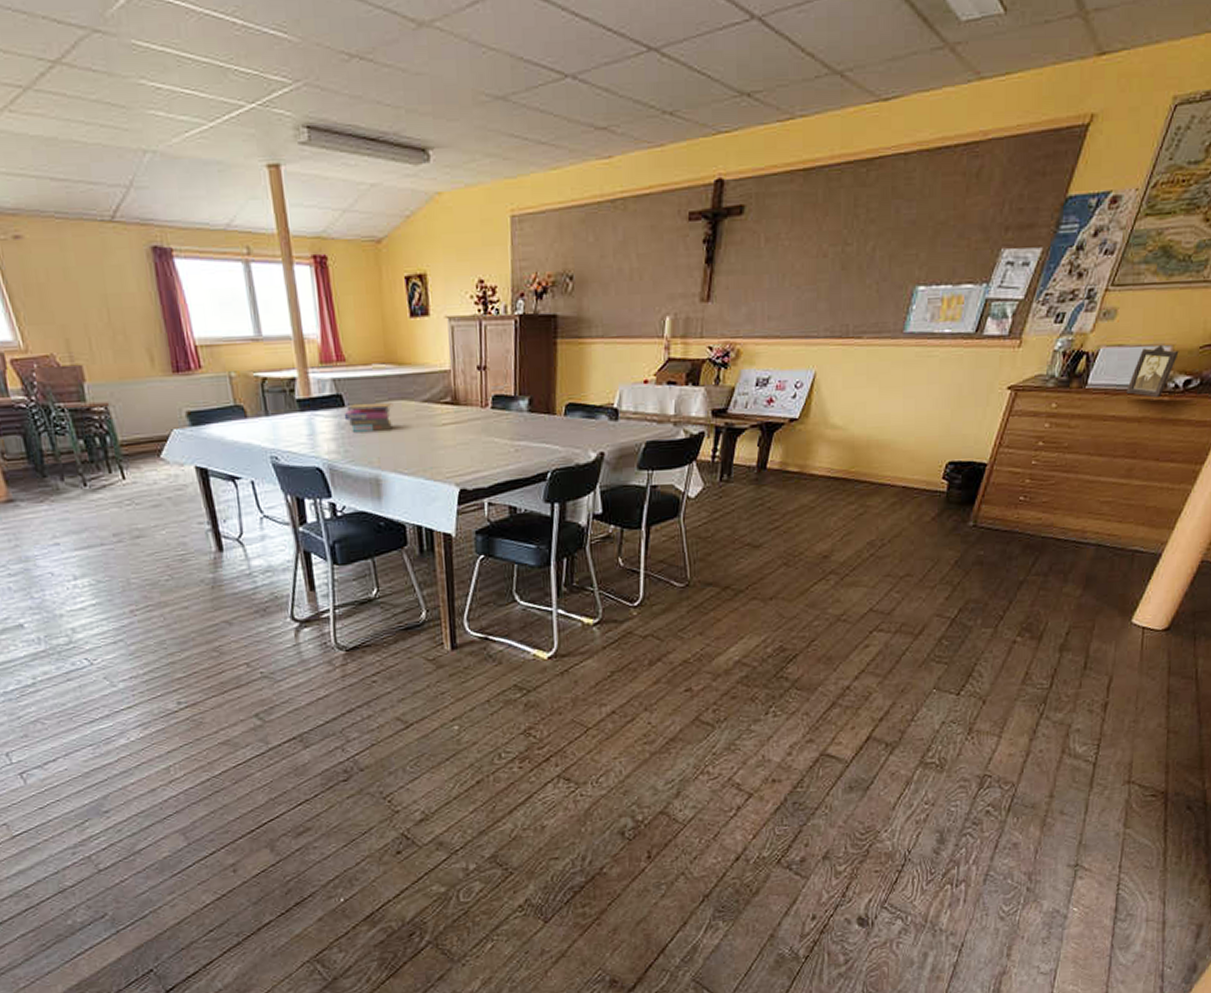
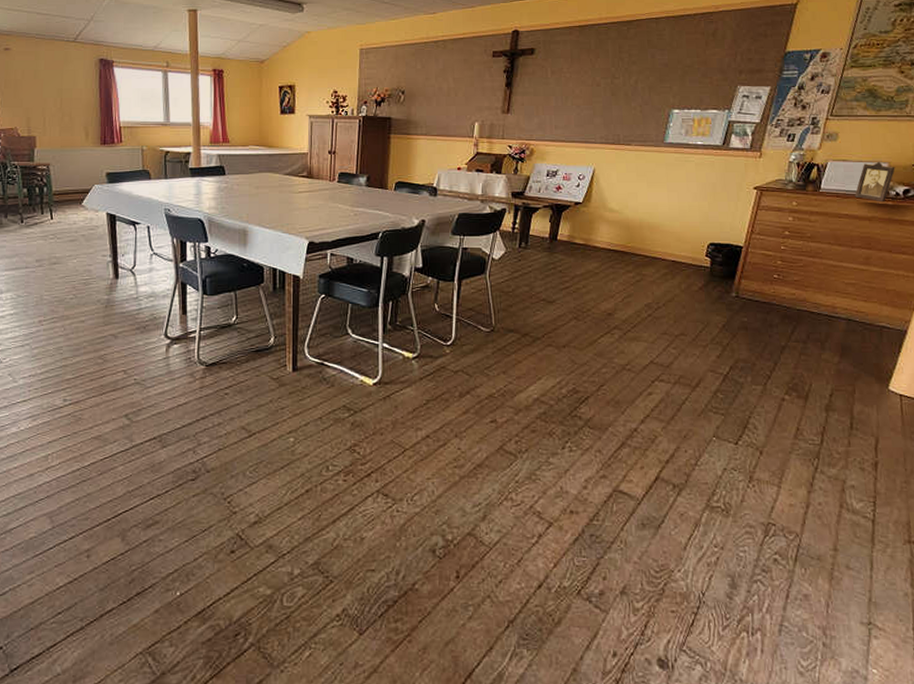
books: present [344,403,394,432] -> none [224,173,262,195]

